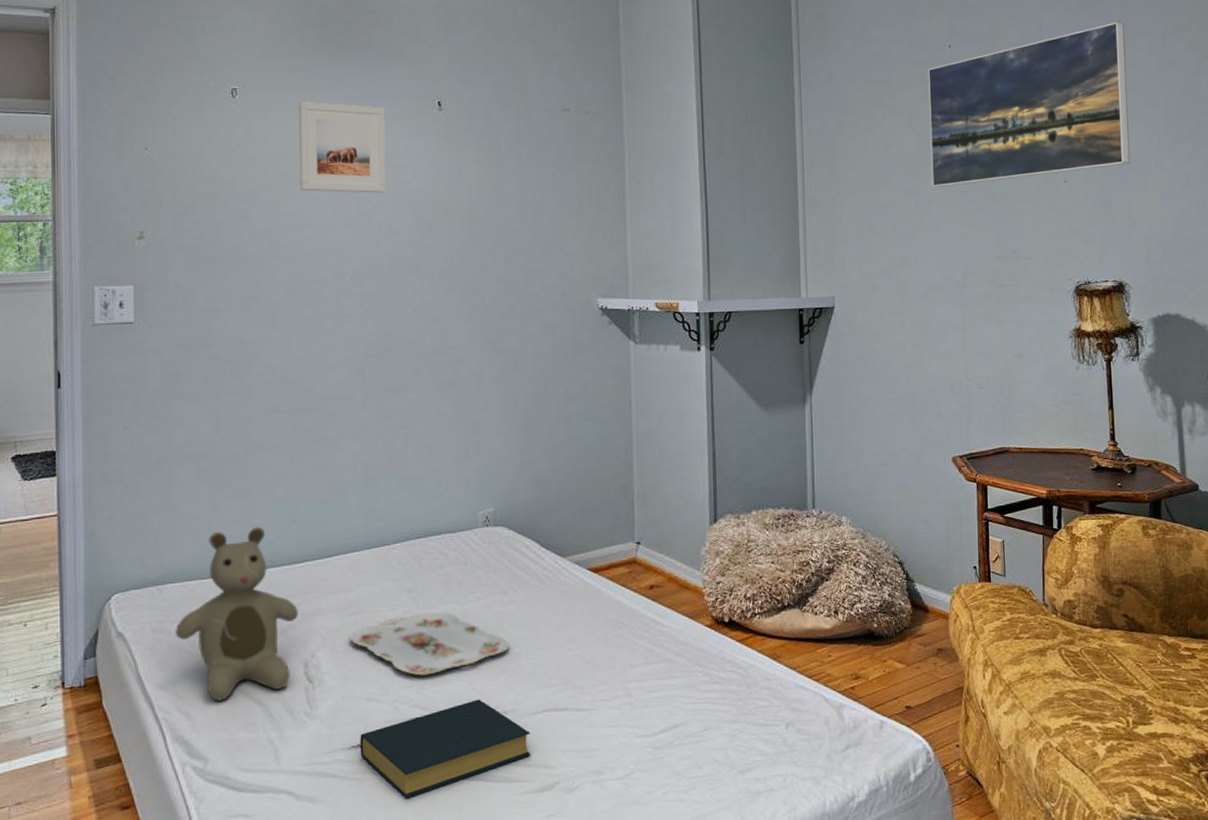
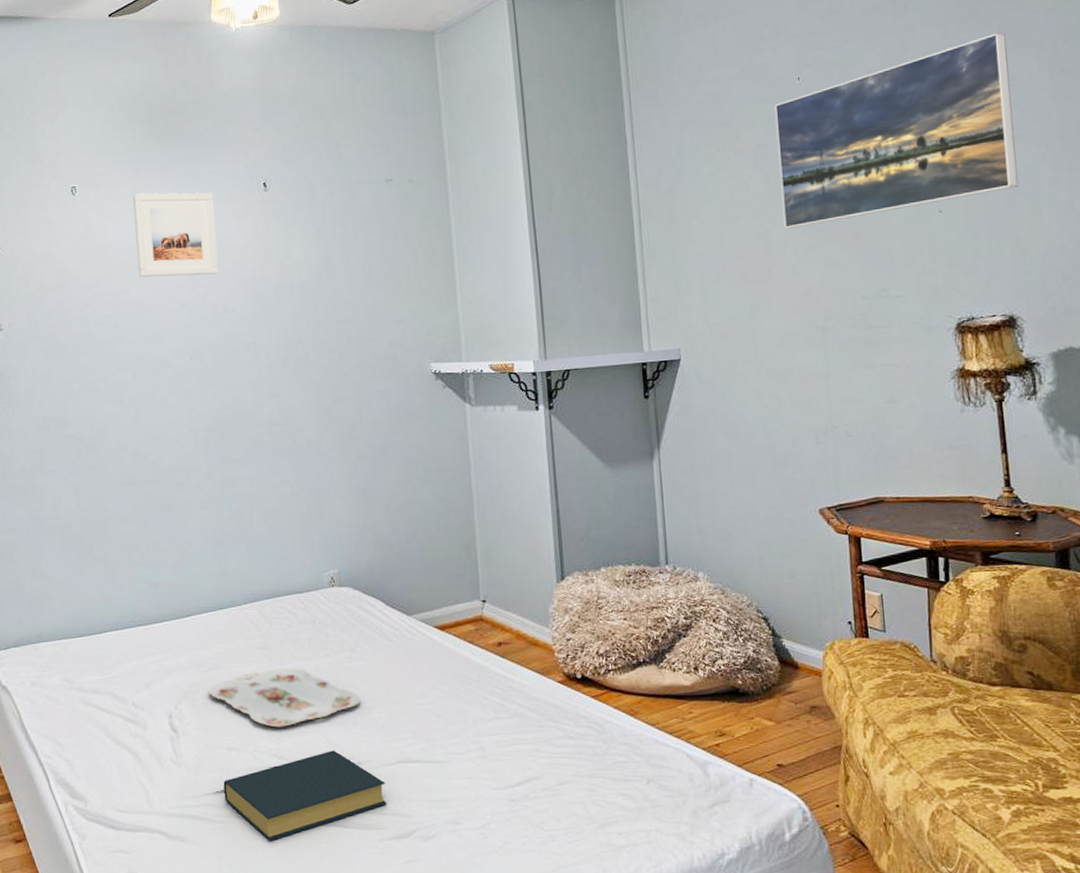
teddy bear: present [176,526,298,702] -> none [52,589,160,748]

